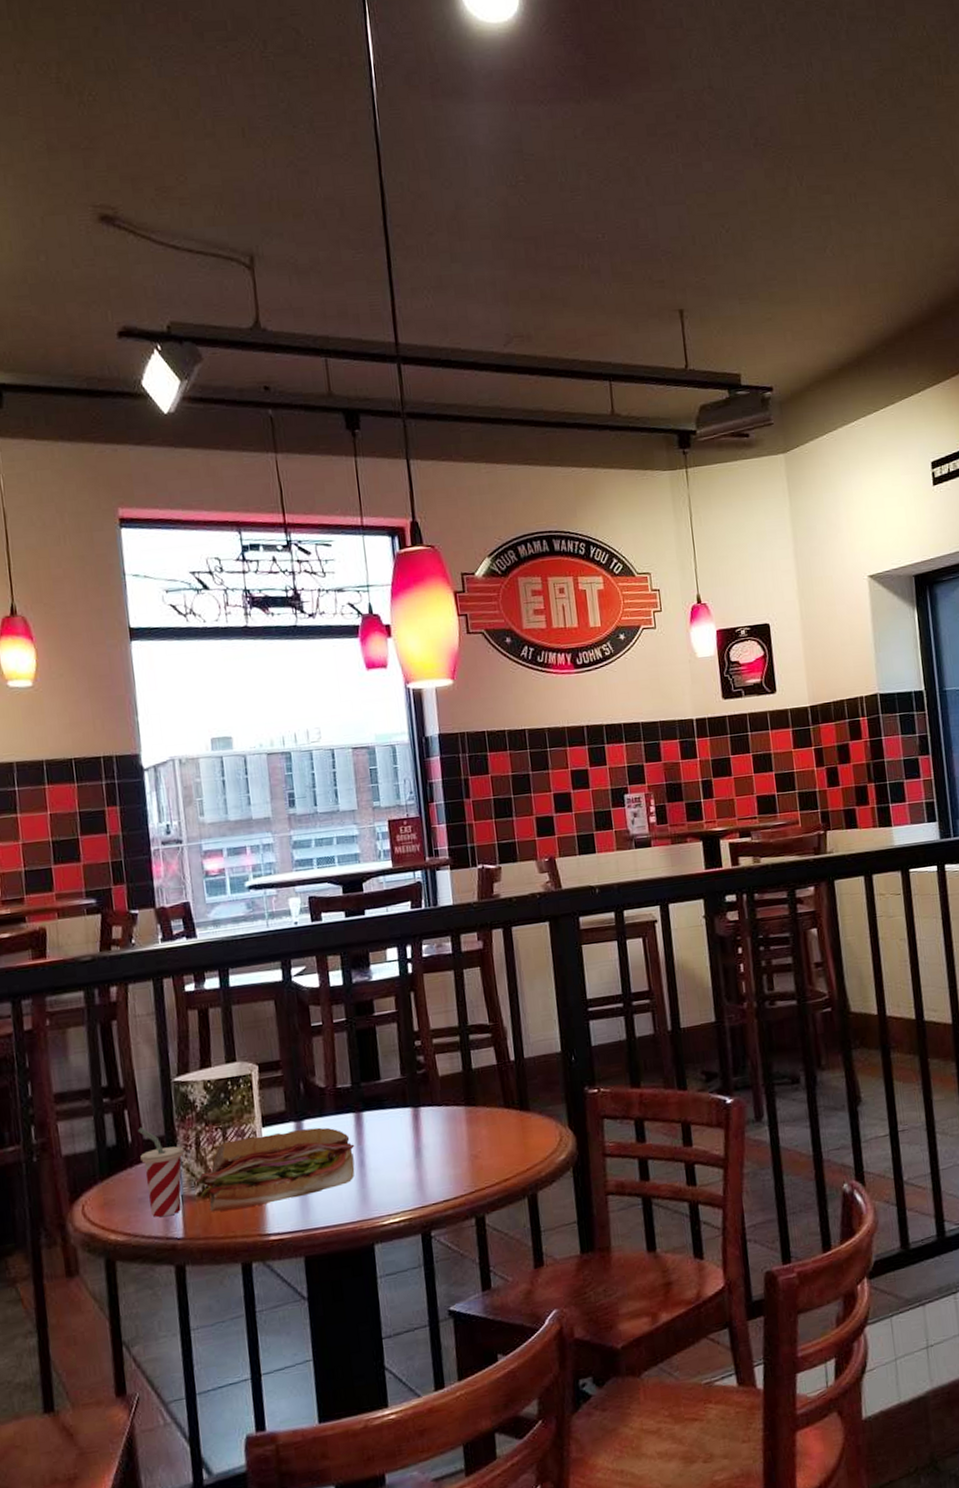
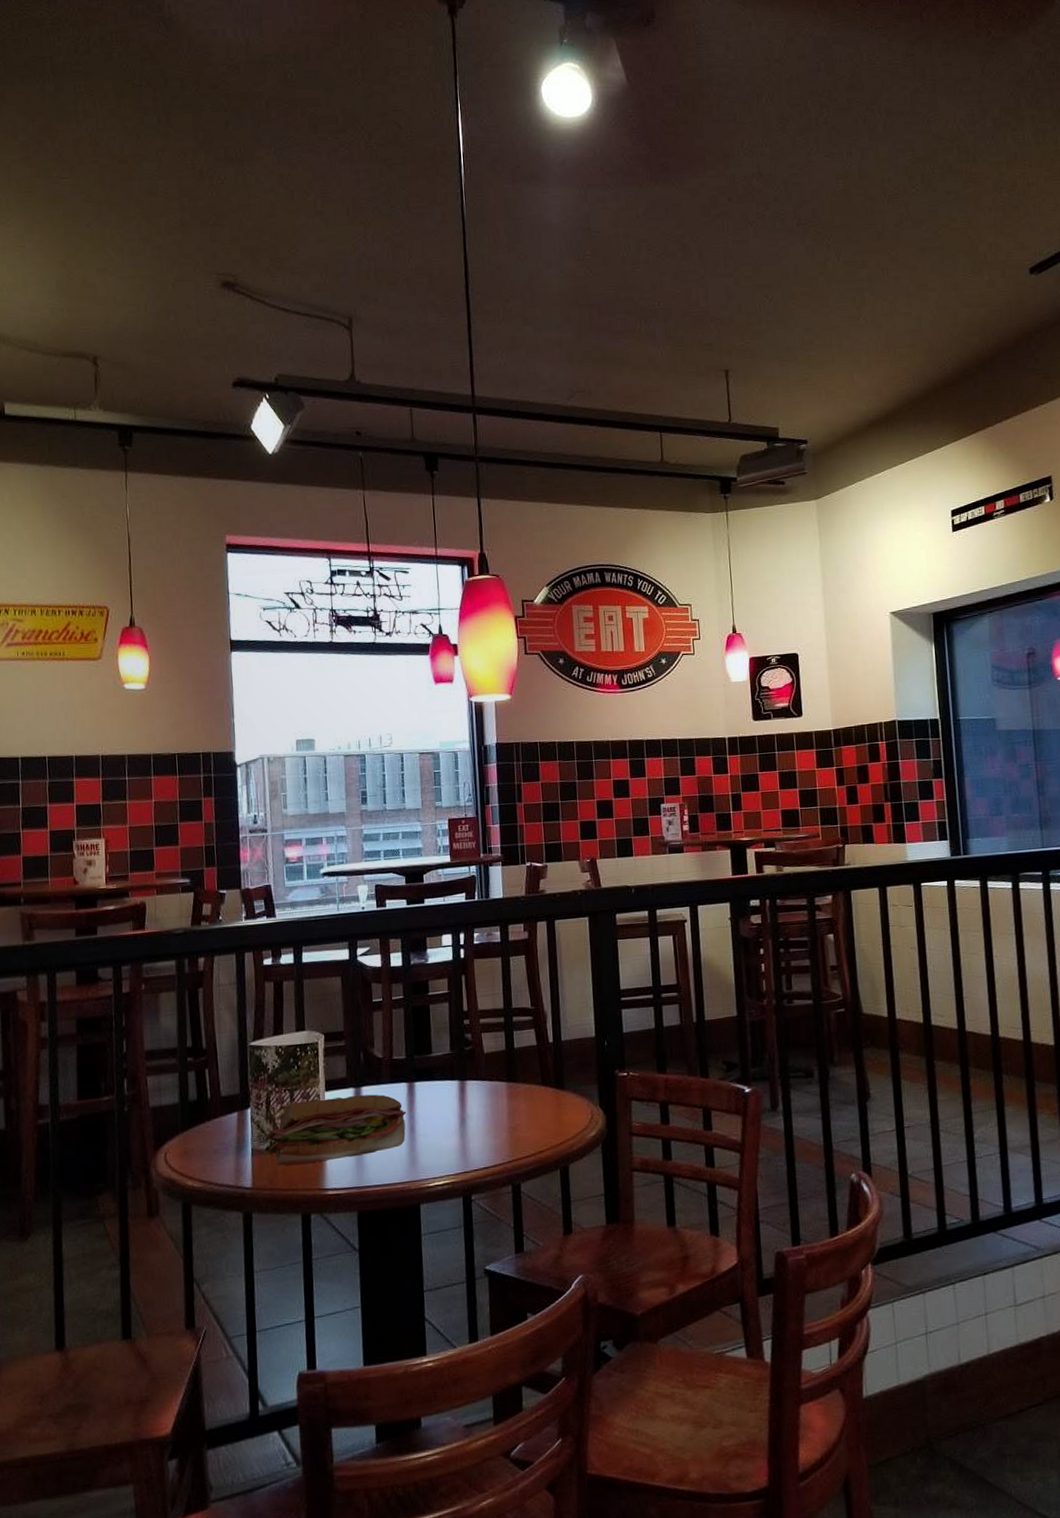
beverage cup: present [137,1126,185,1217] -> none [216,1084,256,1168]

